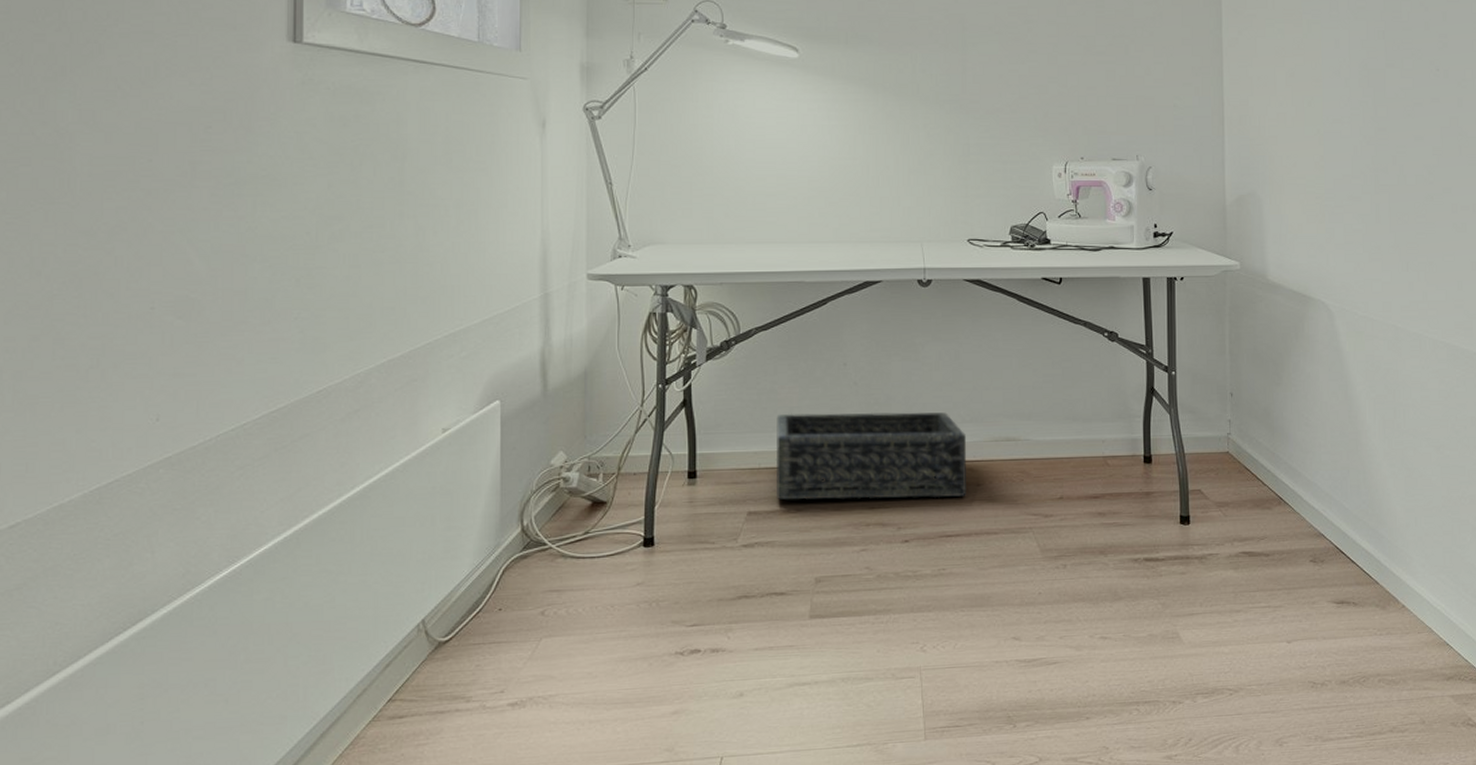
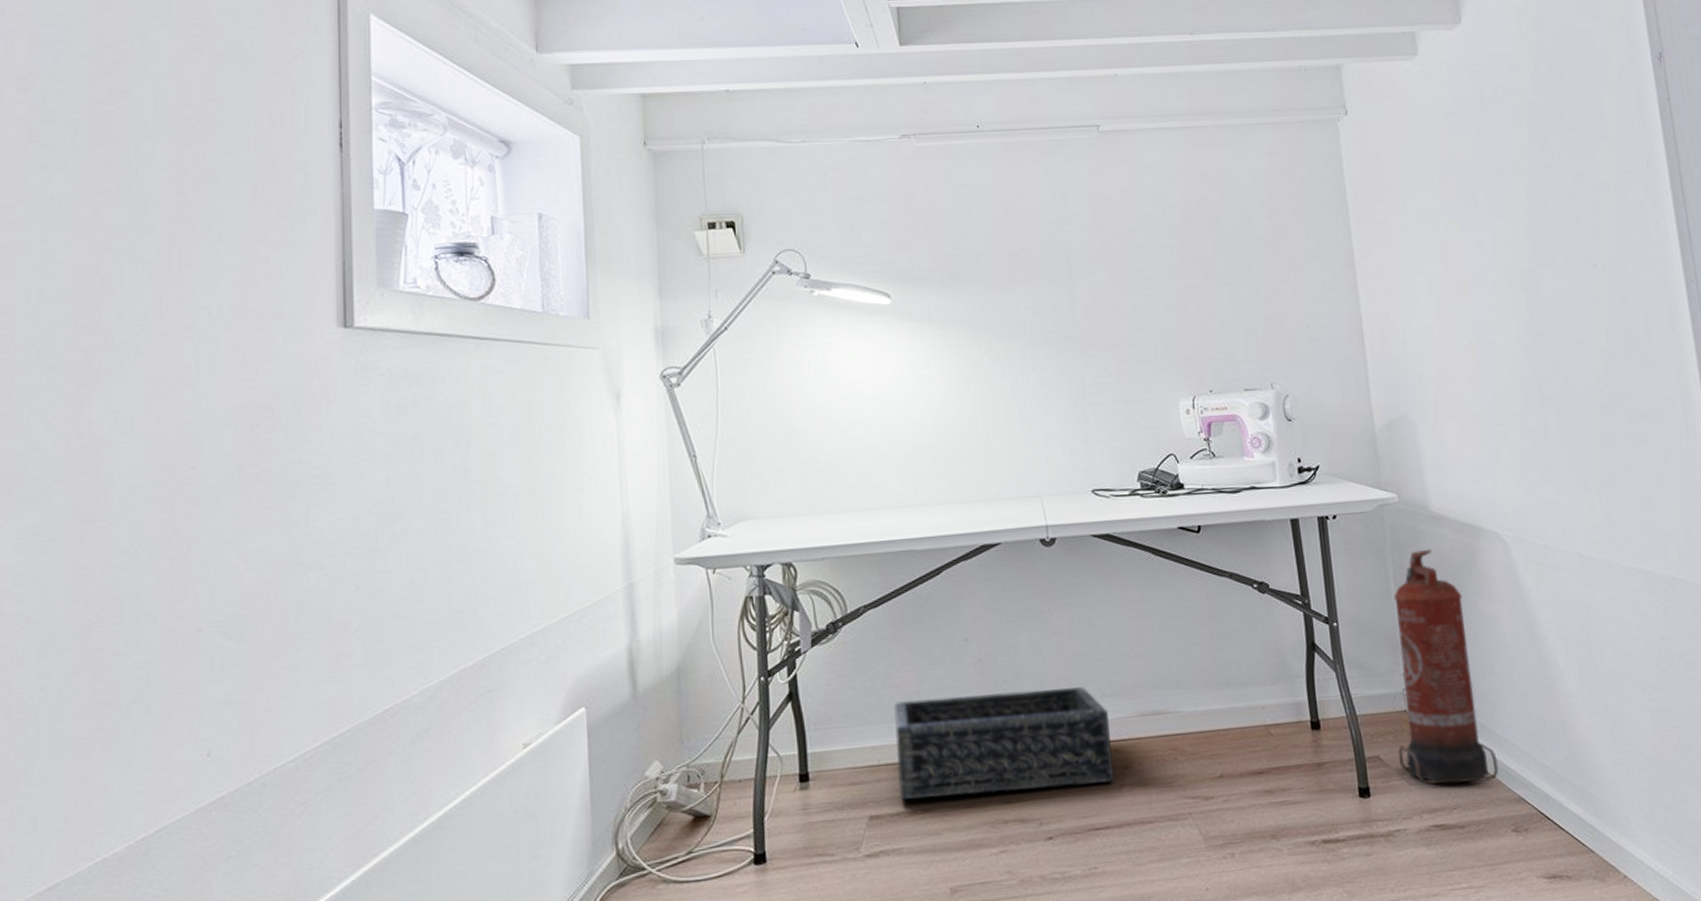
fire extinguisher: none [1217,313,1304,518] -> present [1394,550,1499,785]

